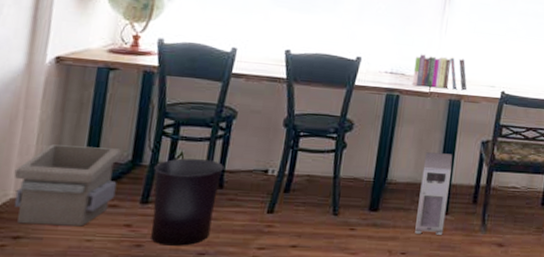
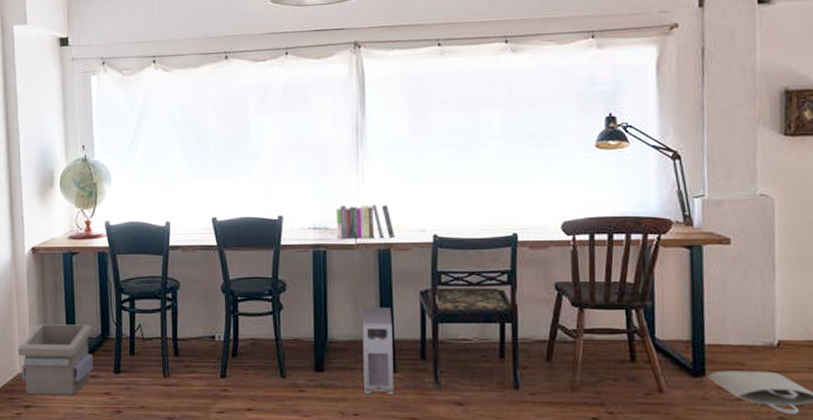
waste bin: present [151,158,224,246] -> none [120,330,177,411]

